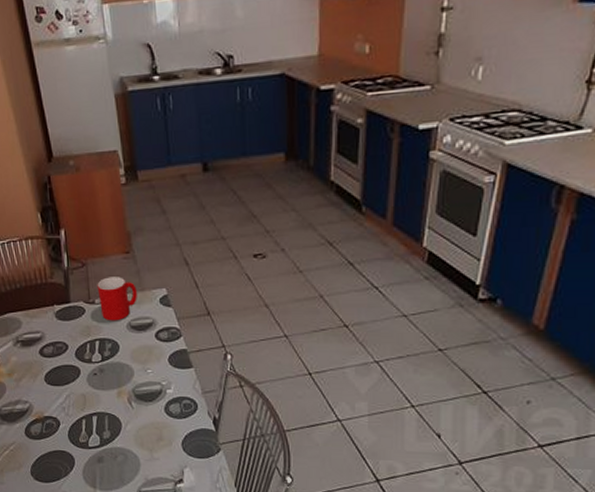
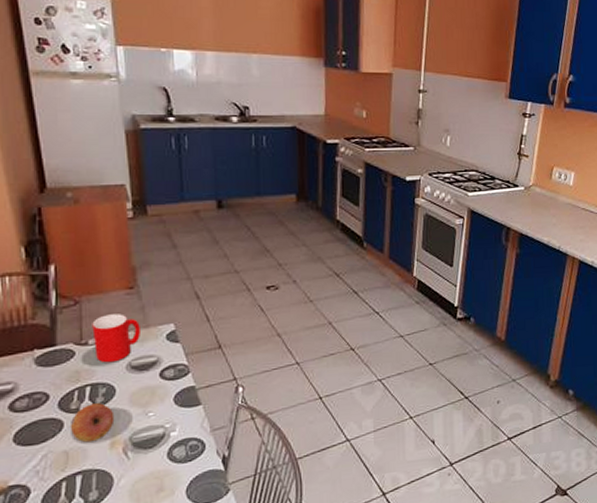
fruit: none [85,356,120,389] -> present [69,403,115,443]

